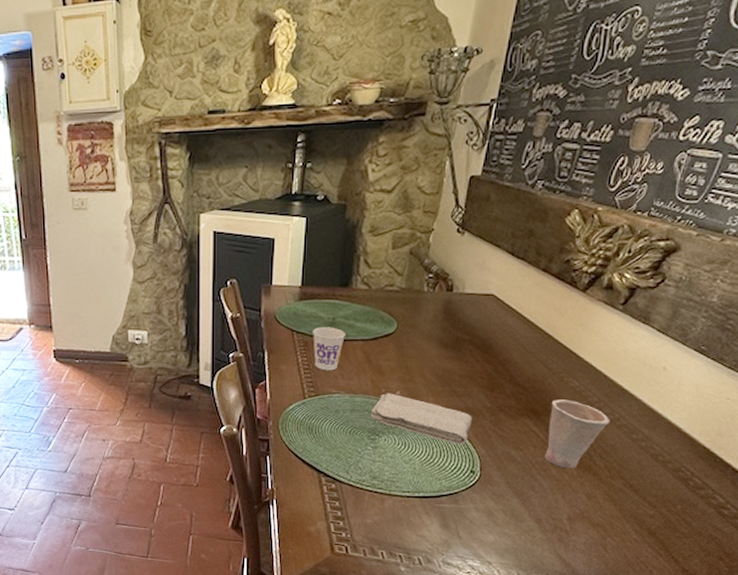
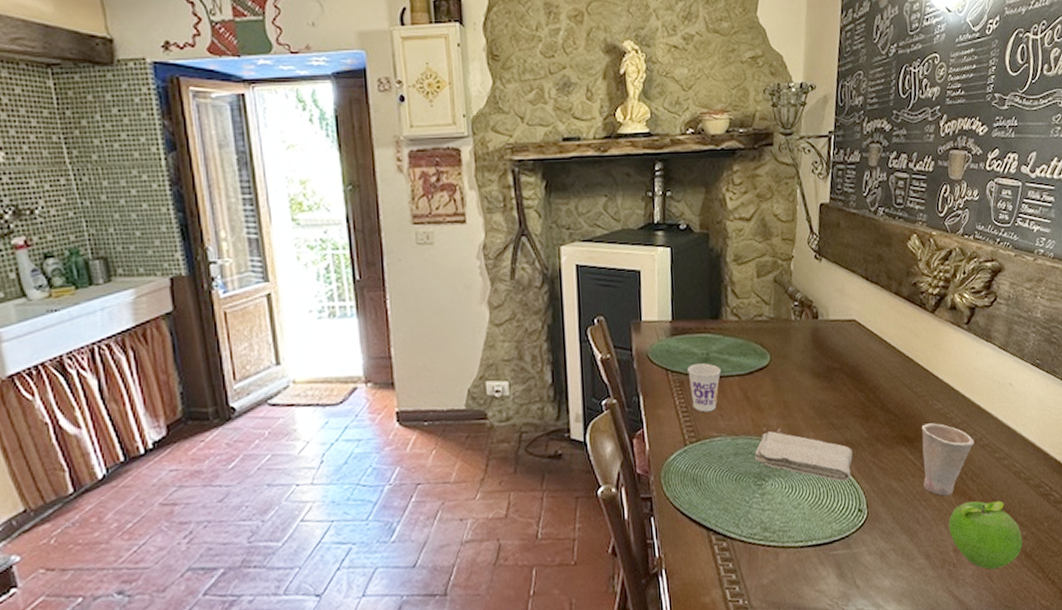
fruit: none [566,477,649,541] -> present [949,501,1023,570]

